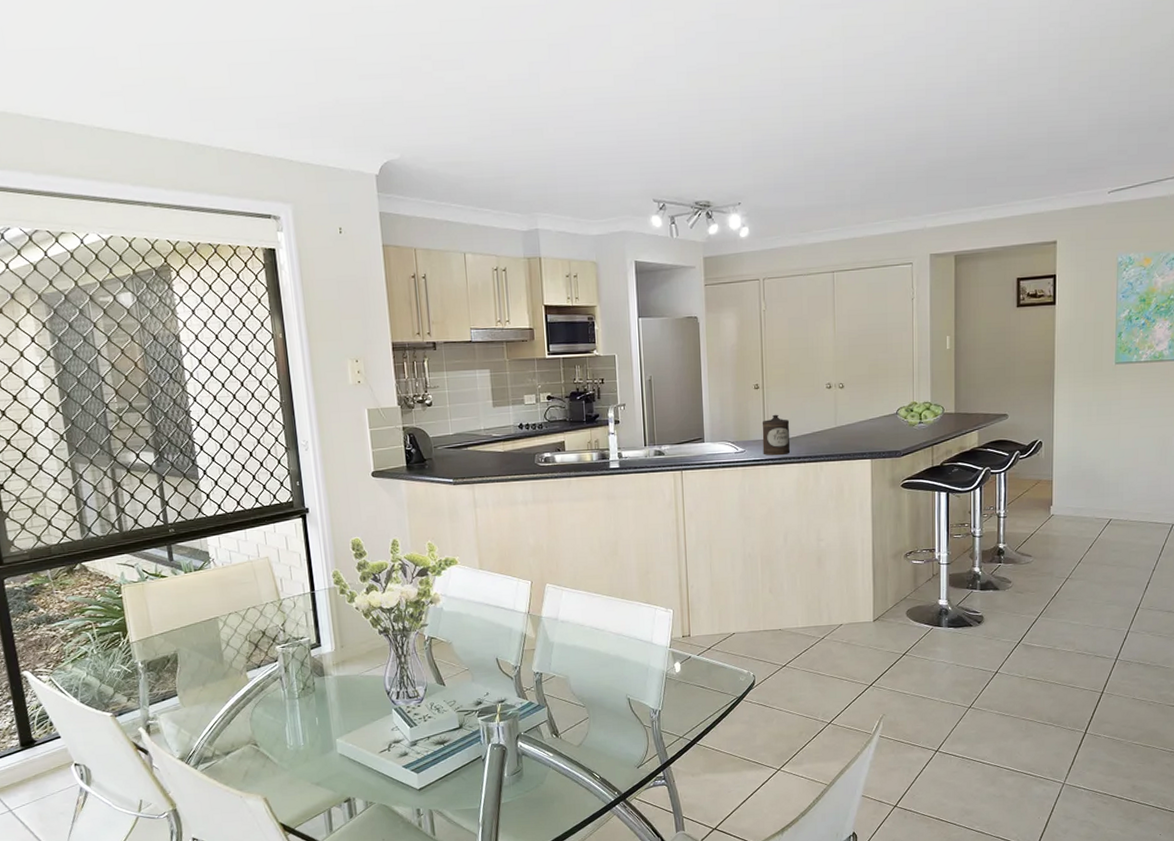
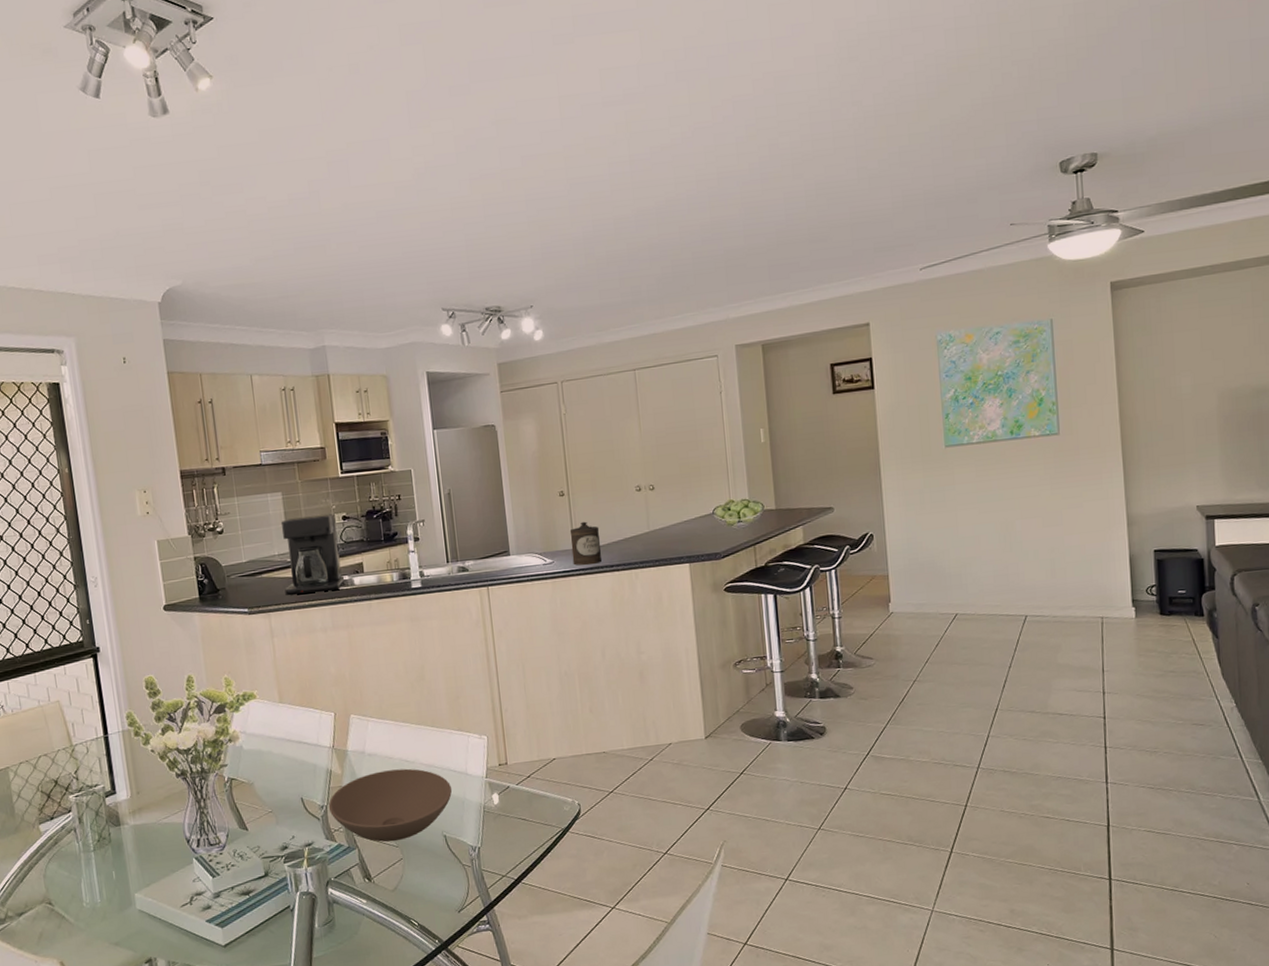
coffee maker: none [487,393,547,469] -> present [280,514,345,596]
bowl: none [521,636,637,702] -> present [328,768,452,842]

